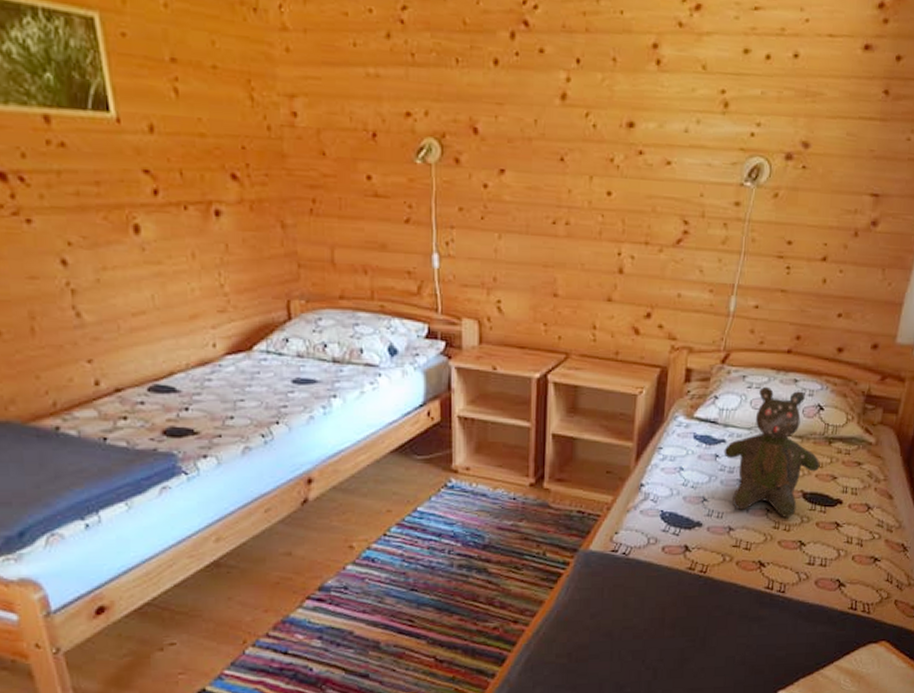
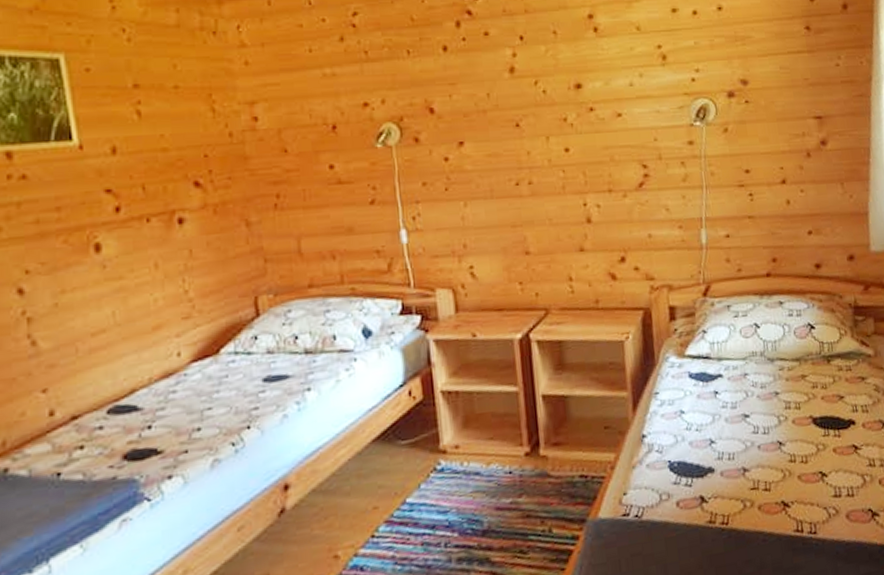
teddy bear: present [724,386,820,517] -> none [722,312,824,449]

